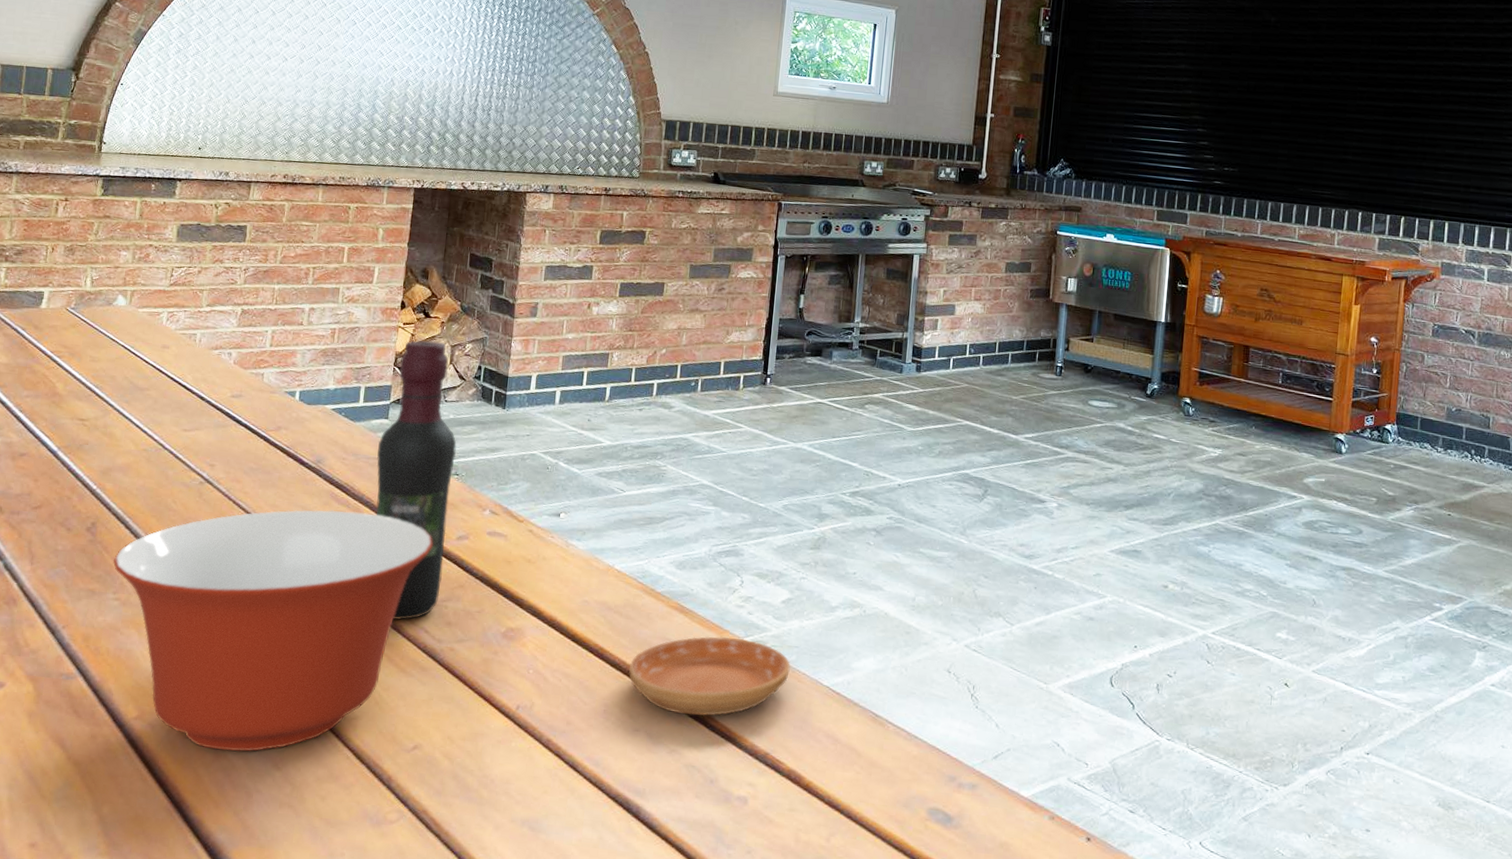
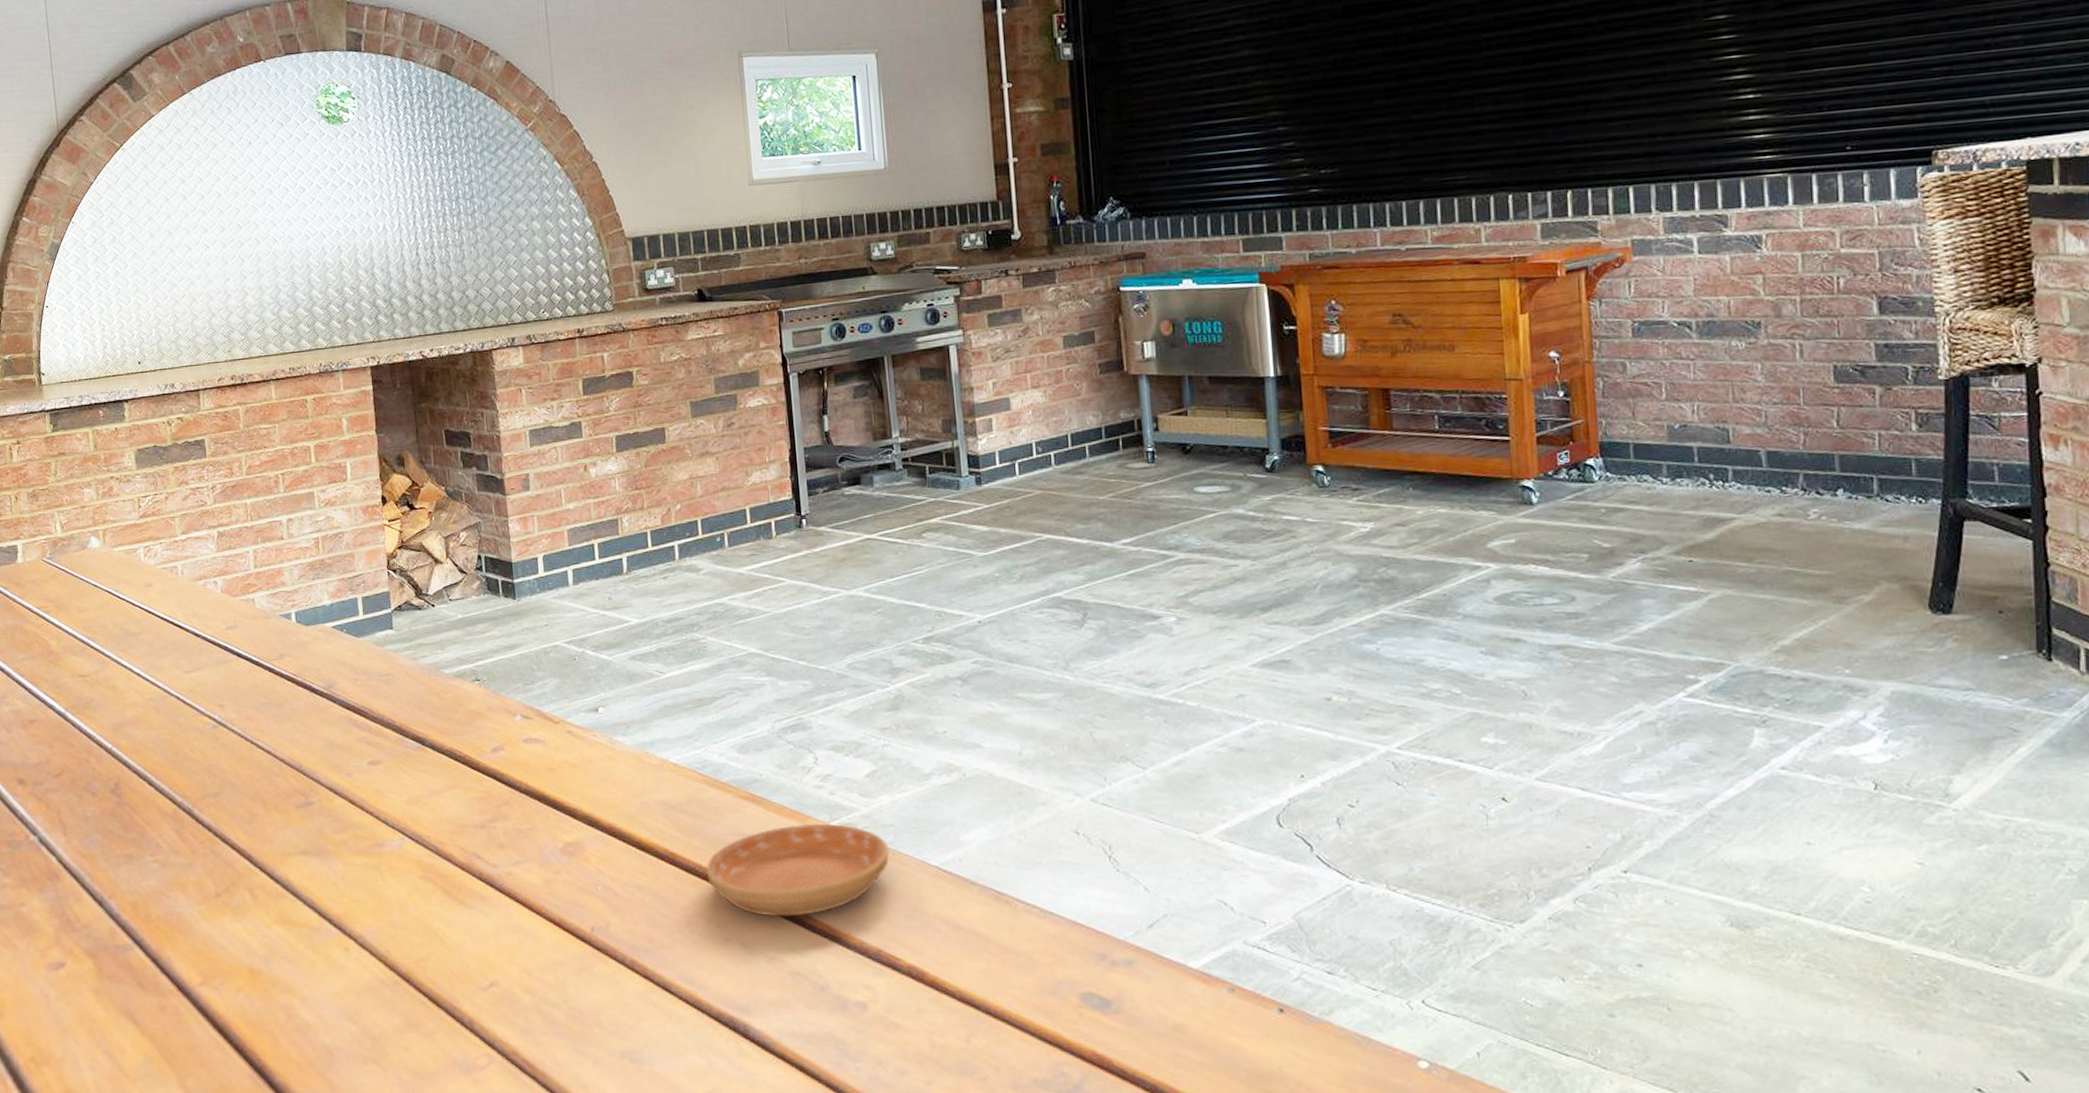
mixing bowl: present [113,509,433,752] -> none [144,736,467,1009]
wine bottle: present [376,340,457,620] -> none [388,534,485,848]

